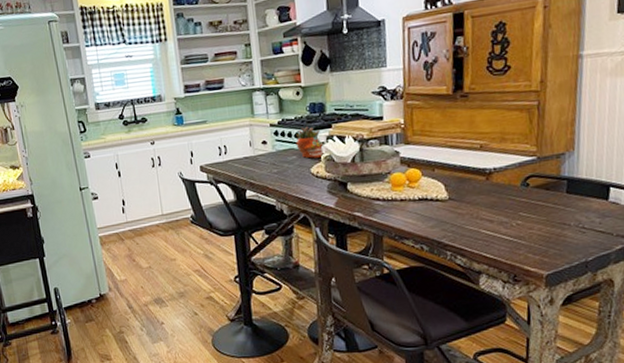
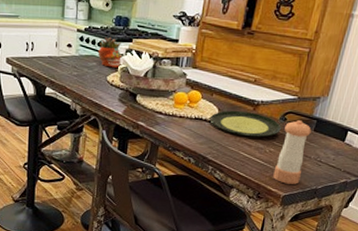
plate: none [436,182,525,212] -> present [209,110,281,137]
pepper shaker: none [527,183,563,261] -> present [273,120,312,184]

